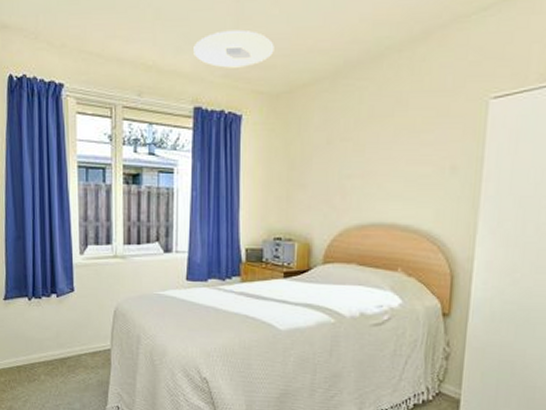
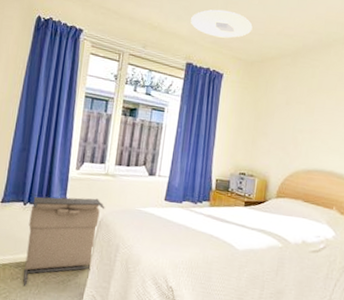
laundry hamper: none [37,285,119,387] -> present [23,196,105,286]

